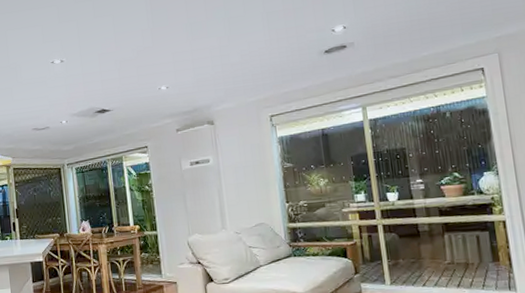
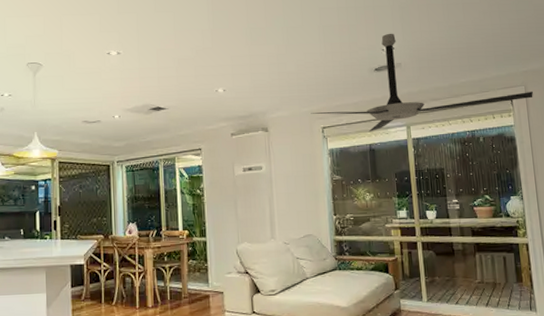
ceiling fan: none [257,11,509,117] -> present [311,33,533,133]

